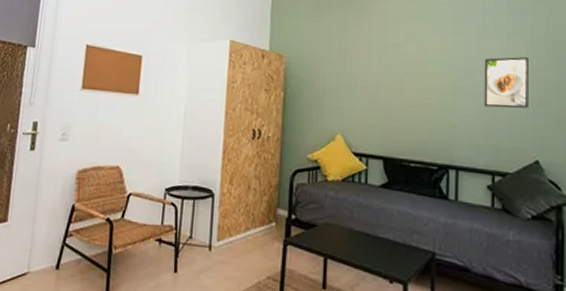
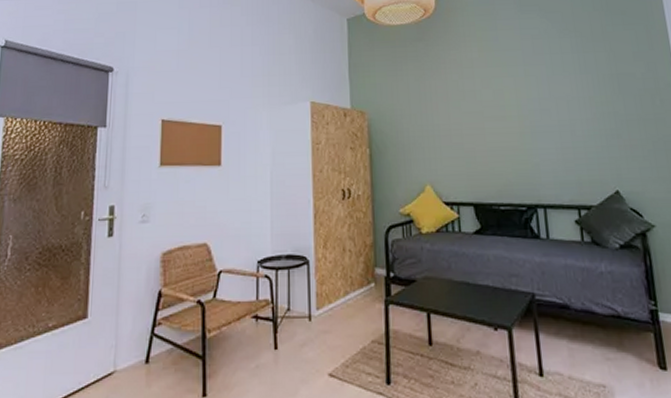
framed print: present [484,57,529,108] -> none [556,93,603,144]

